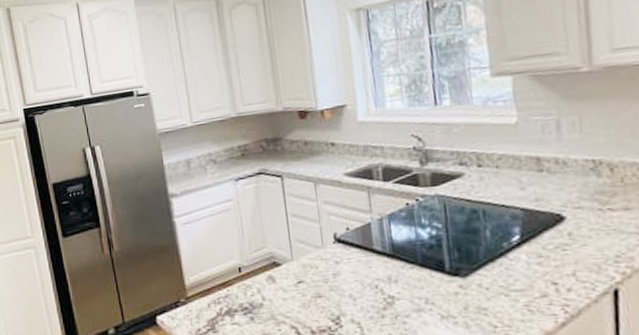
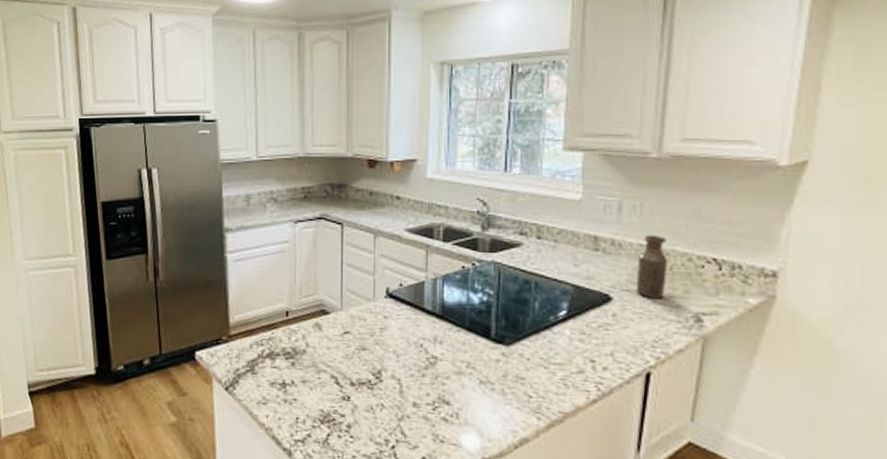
bottle: none [585,148,620,214] -> present [636,235,668,299]

